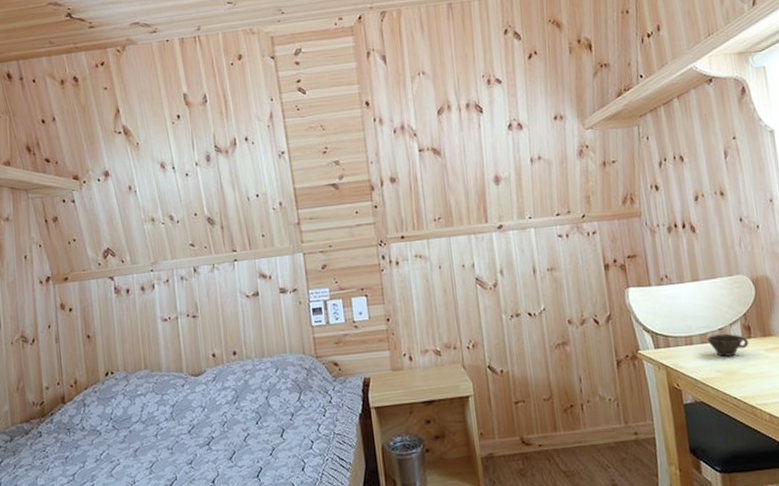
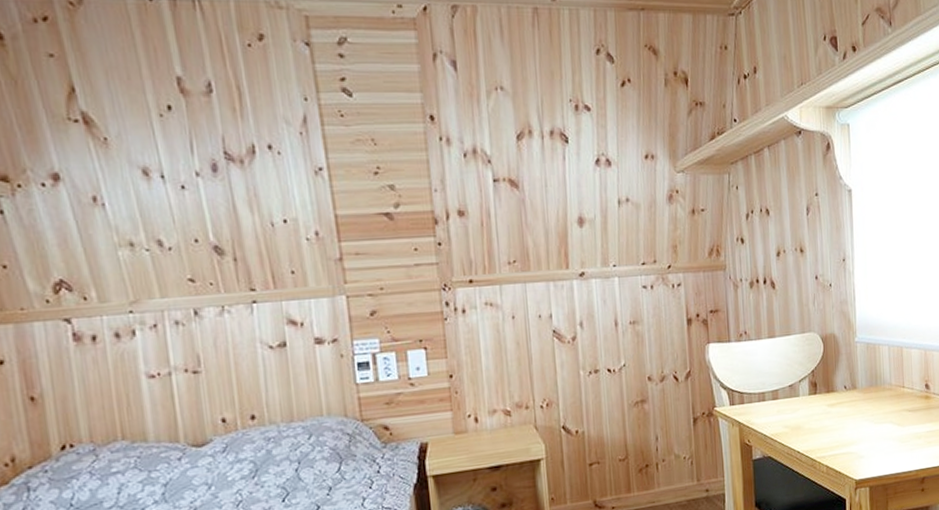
cup: present [706,333,749,357] -> none [777,390,814,413]

